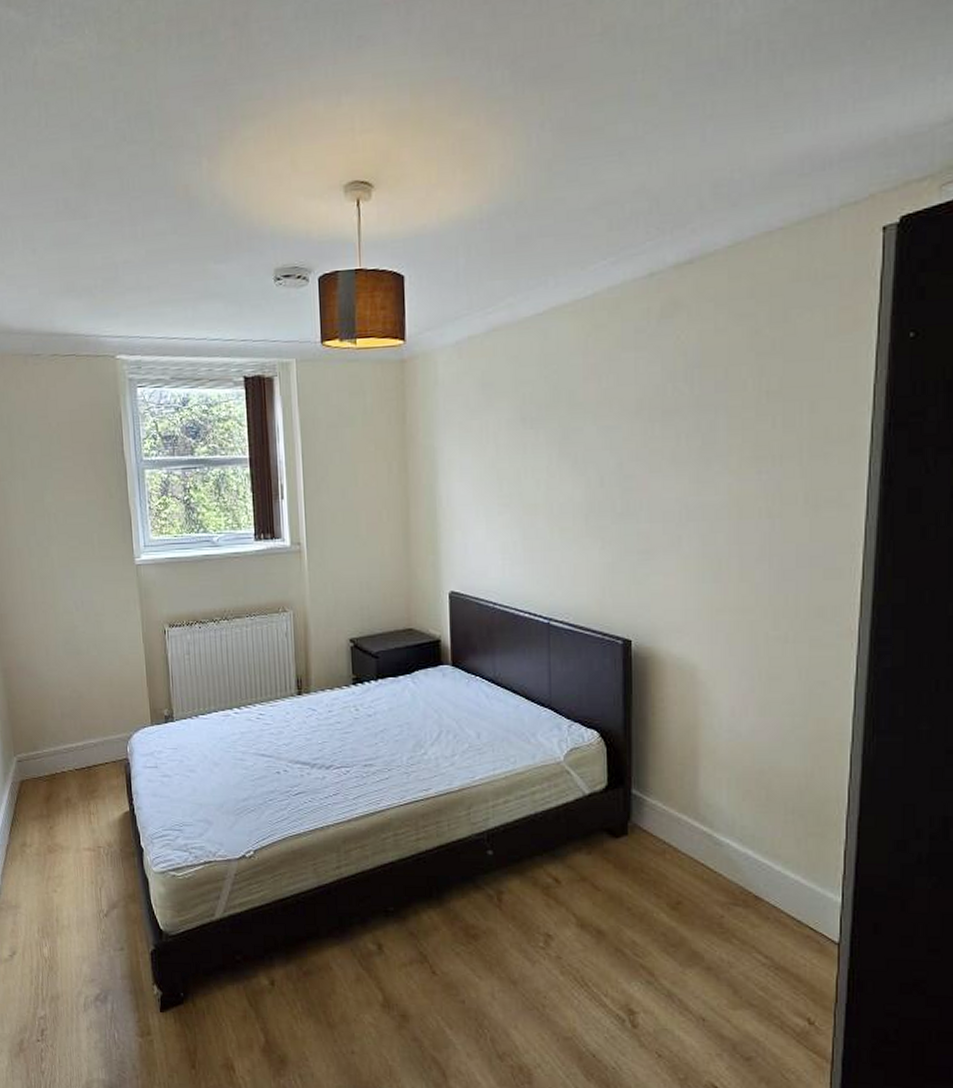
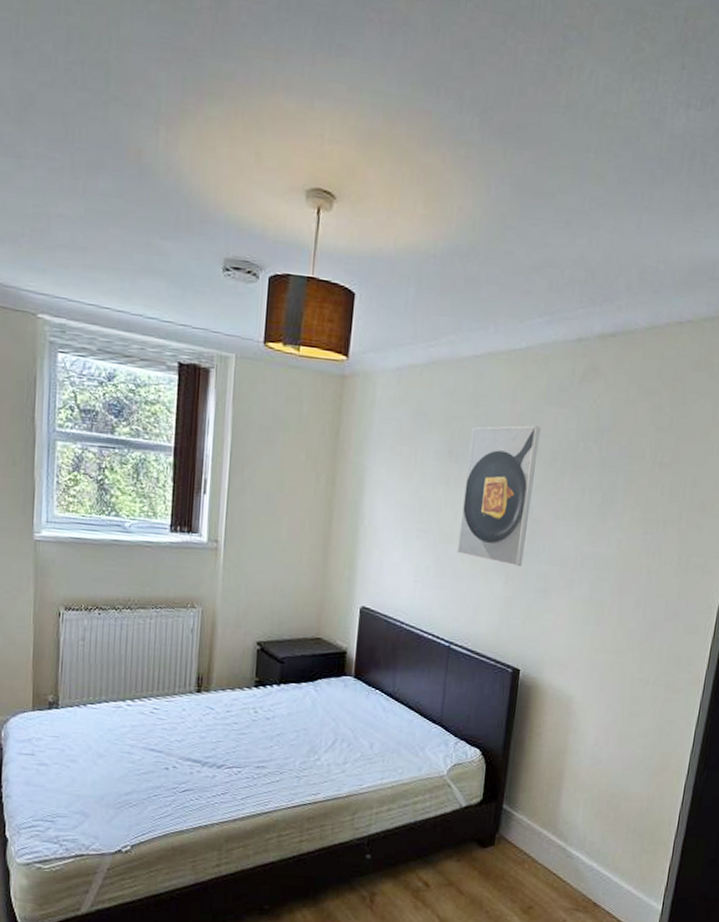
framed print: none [543,375,620,530] -> present [457,425,541,567]

